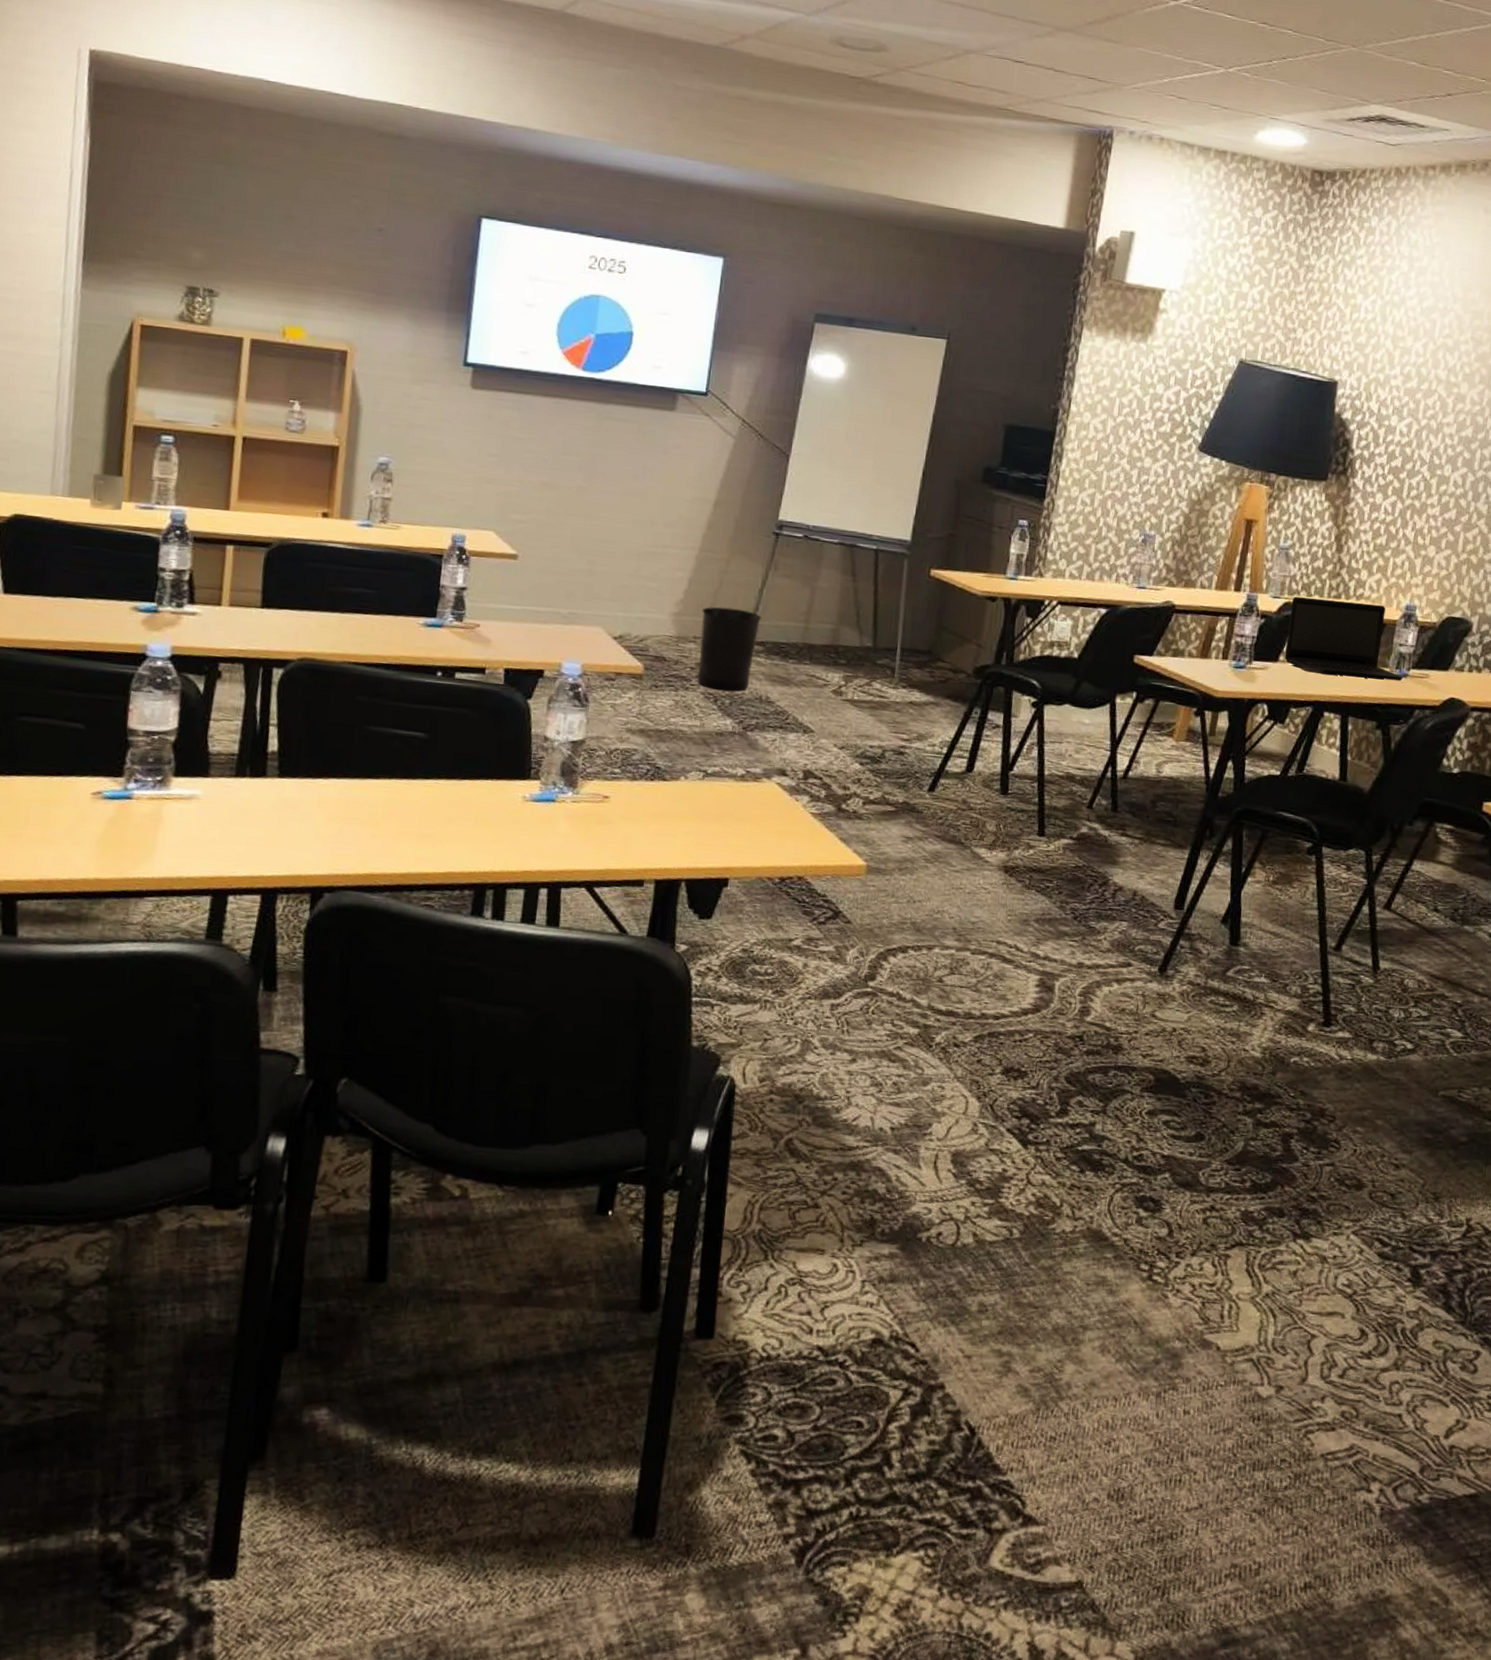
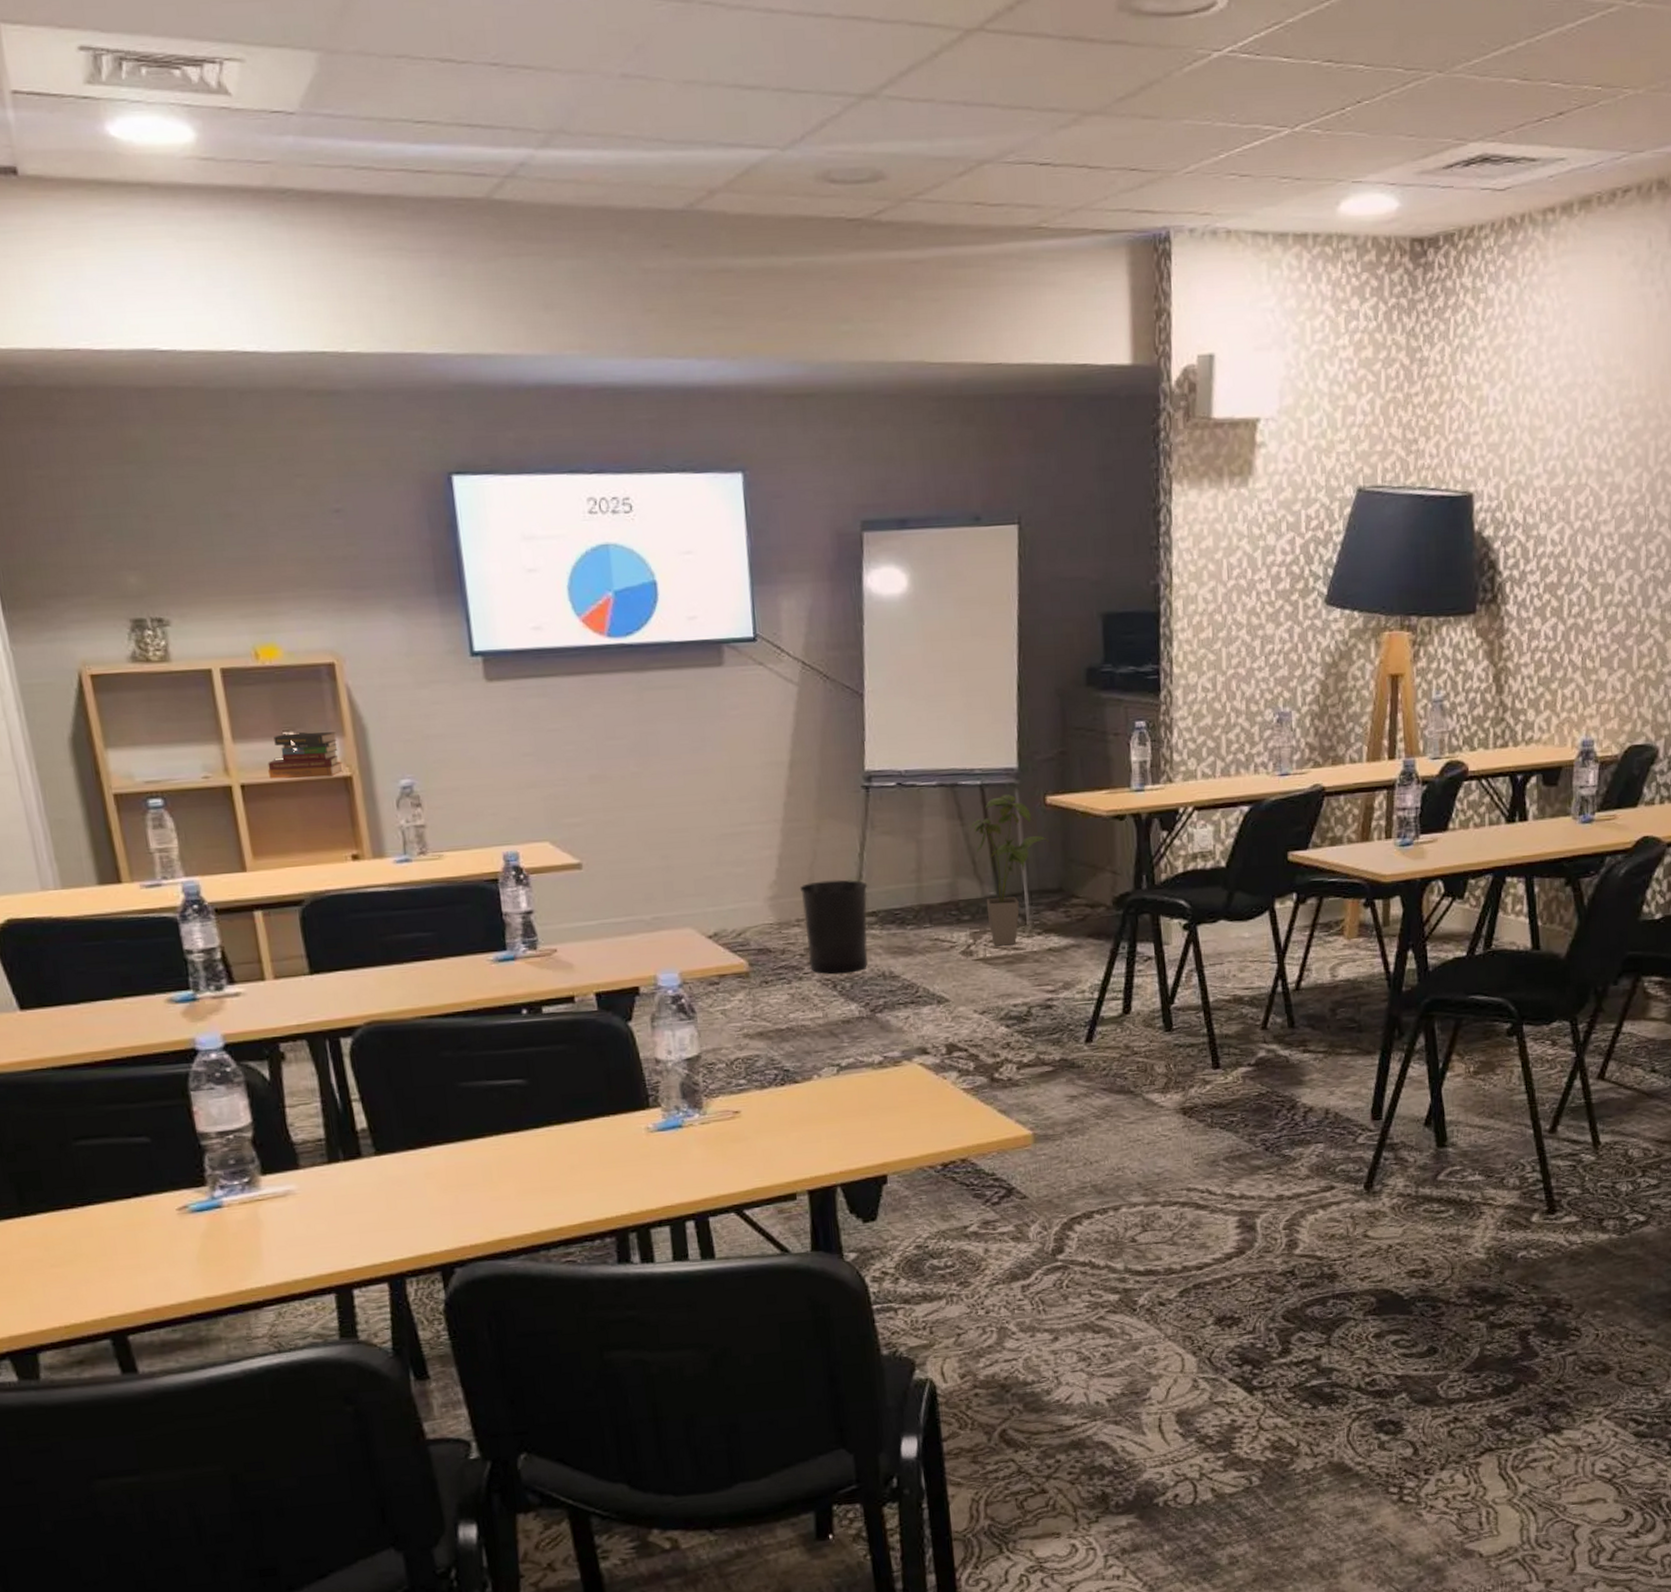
mug: present [89,473,125,511] -> none [81,854,126,898]
books: none [269,401,334,444] -> present [267,732,343,779]
house plant: none [860,562,927,693] -> present [970,794,1049,946]
laptop: present [1284,596,1403,682] -> none [1454,745,1588,837]

